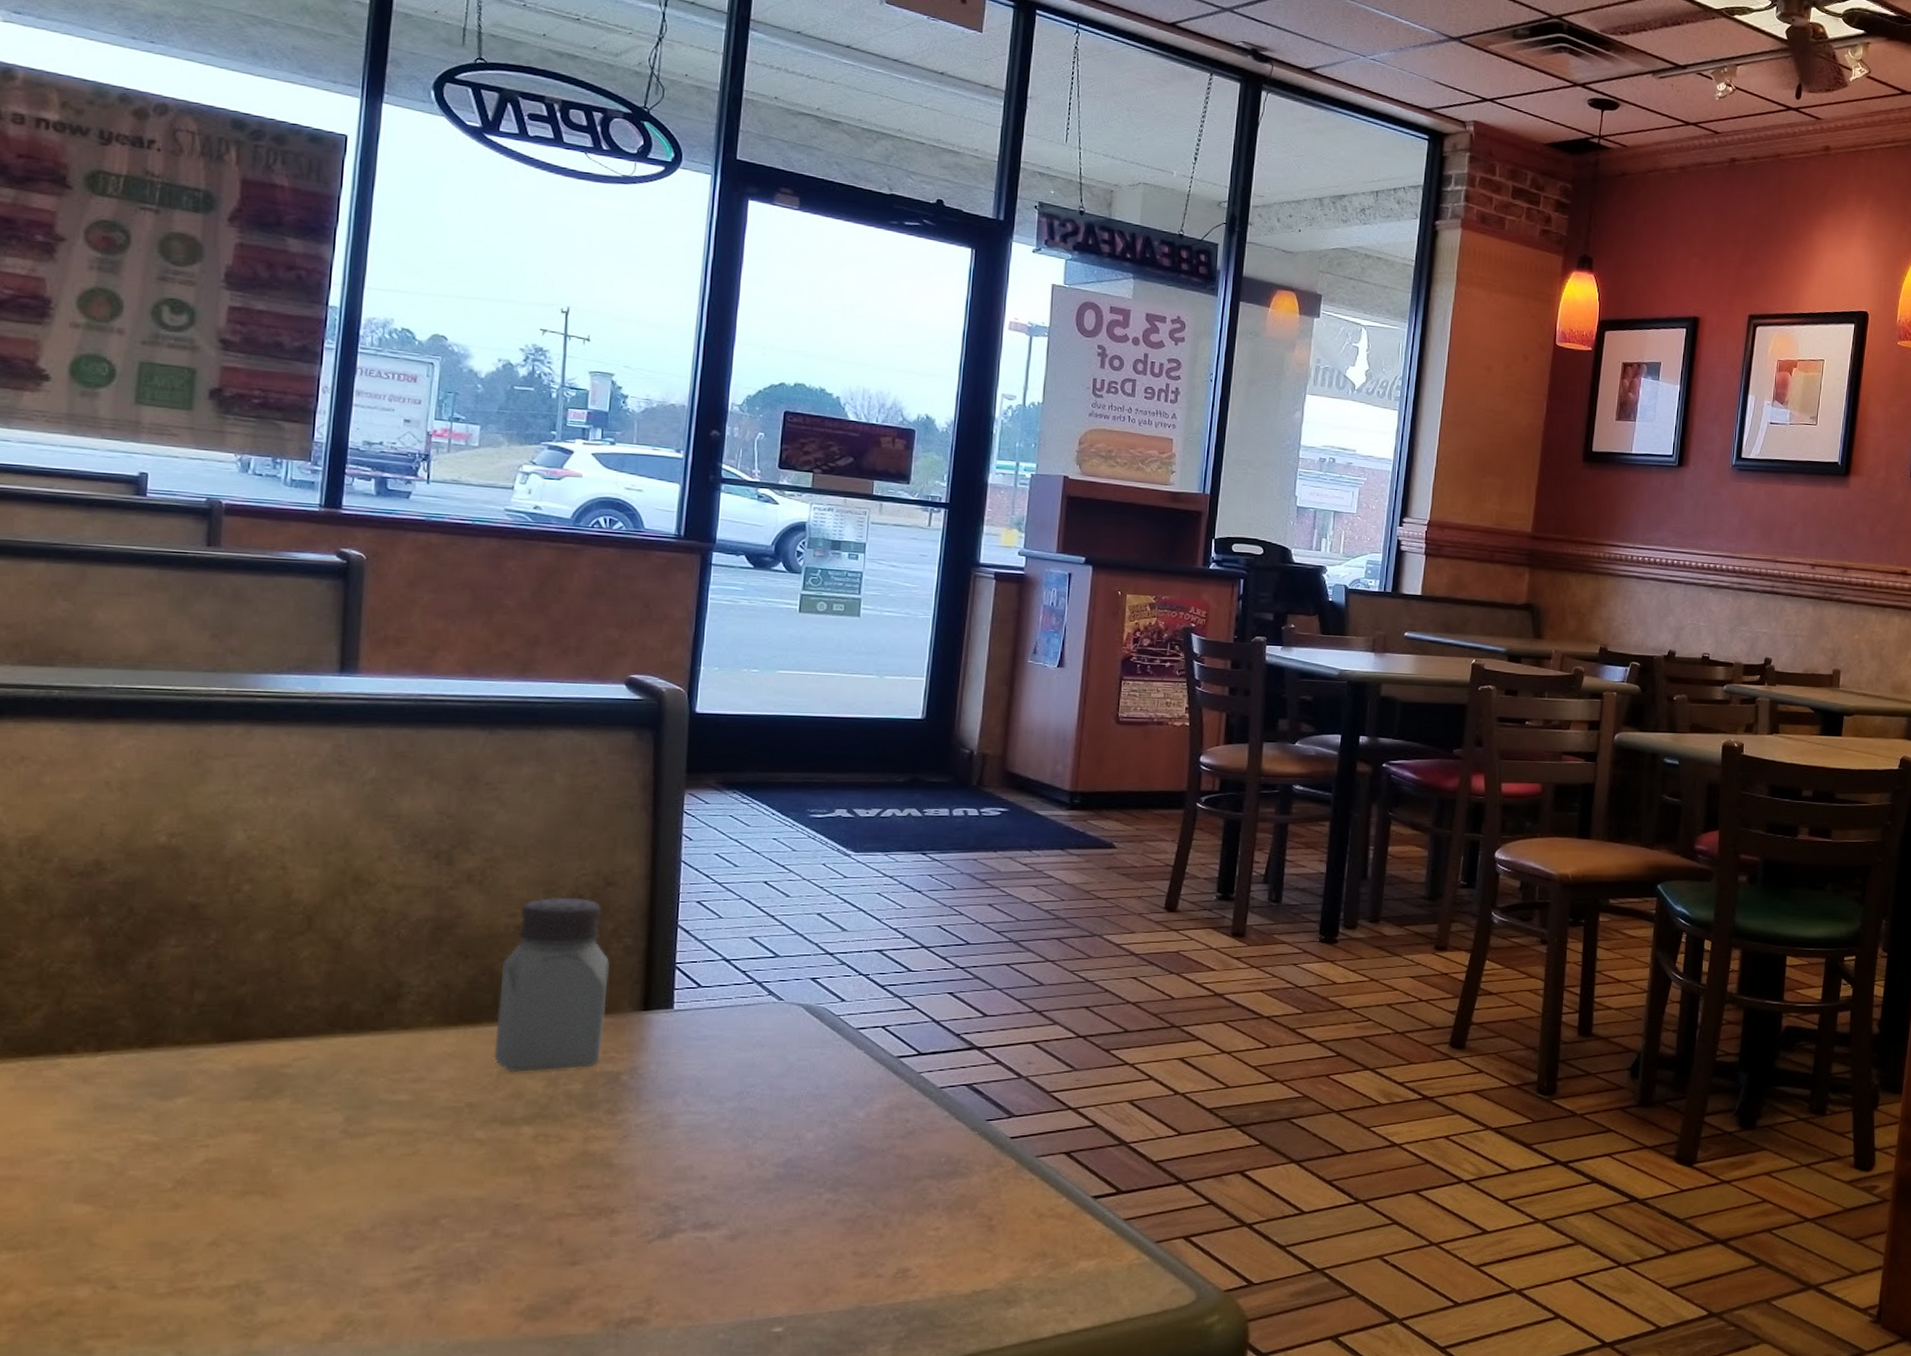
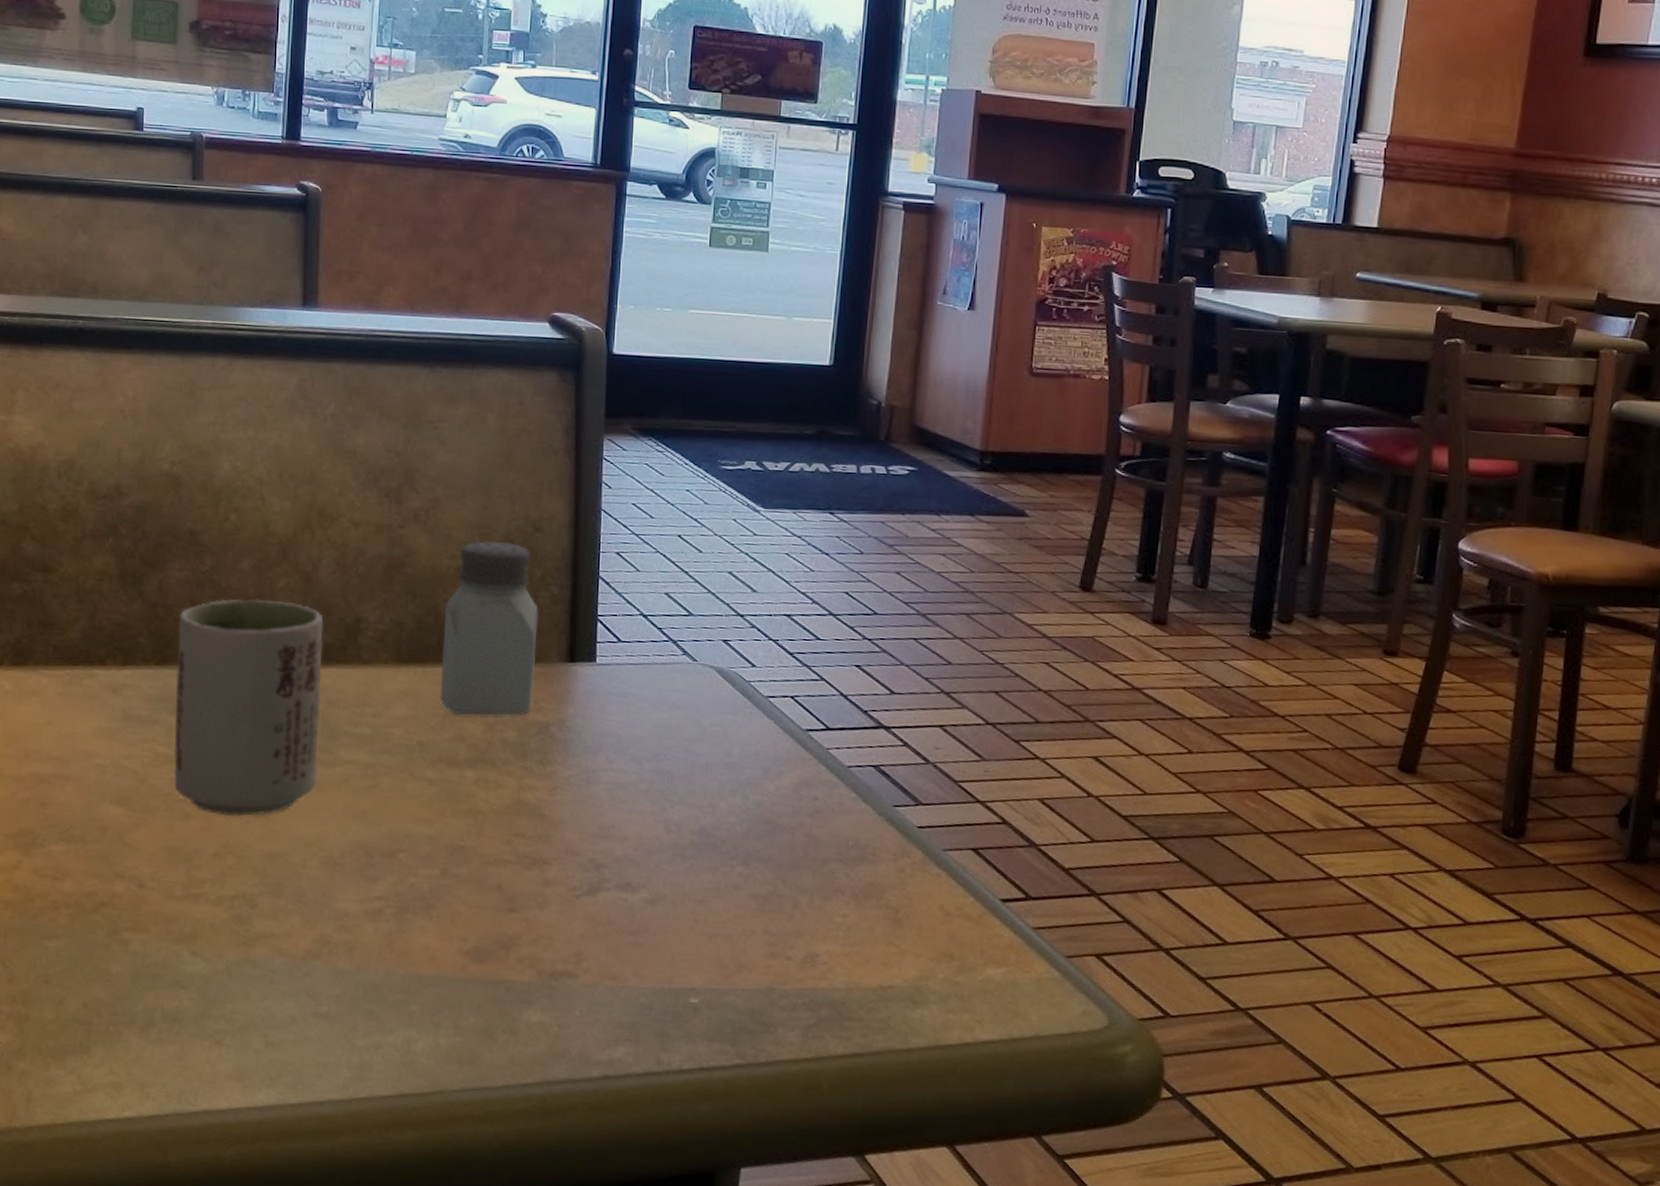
cup: none [160,970,356,1202] -> present [174,598,324,817]

